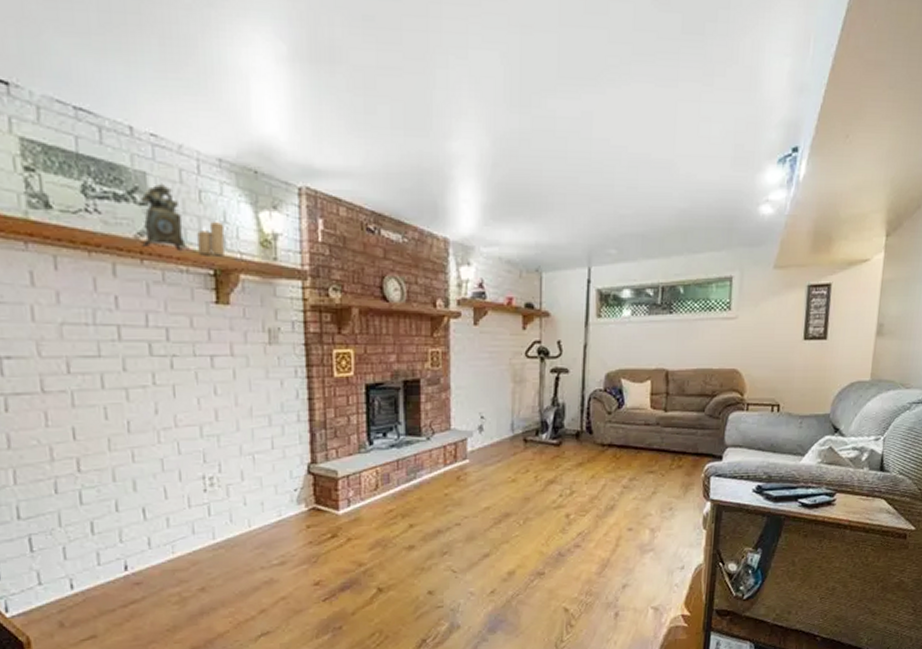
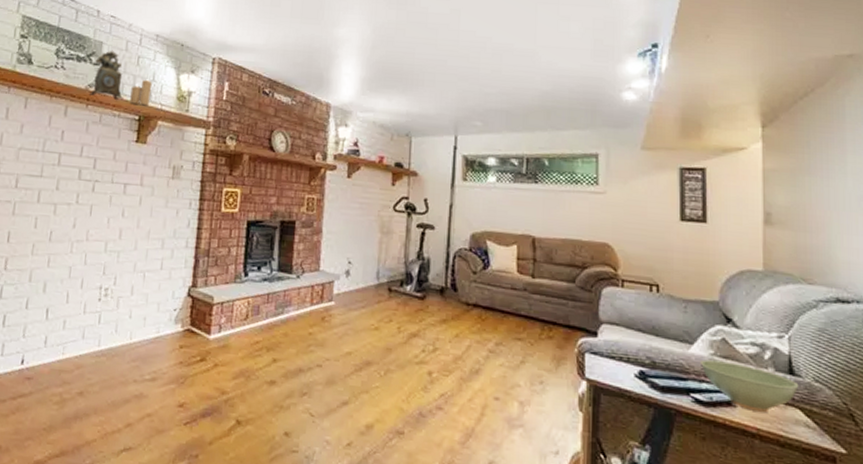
bowl: none [808,467,887,507] -> present [699,359,799,413]

